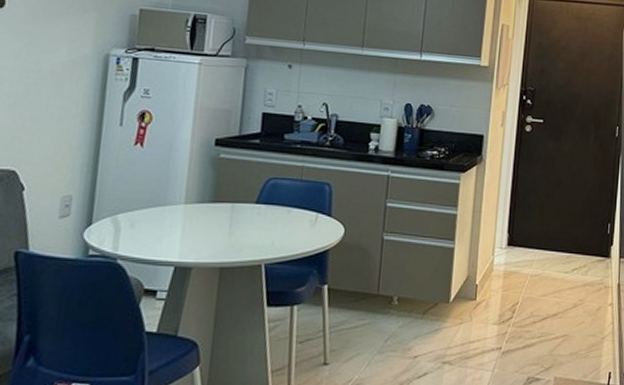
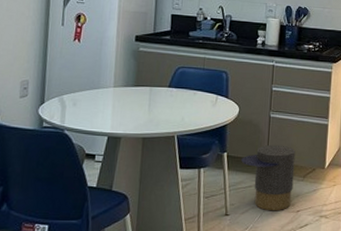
trash can: none [345,274,414,358] -> present [241,144,296,211]

